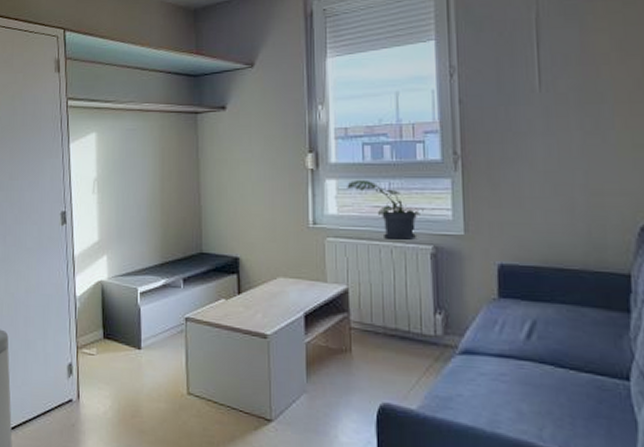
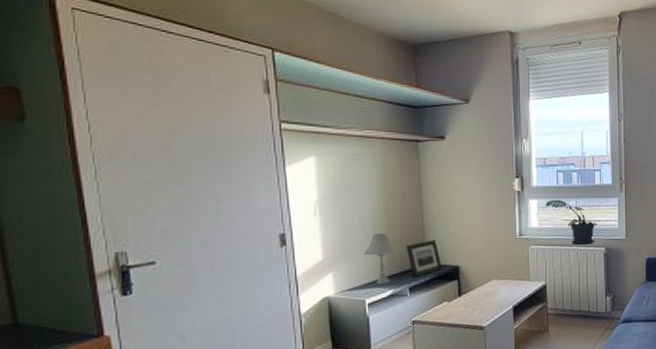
table lamp: none [138,215,172,274] -> present [364,233,397,286]
picture frame: none [180,224,220,267] -> present [406,240,443,278]

